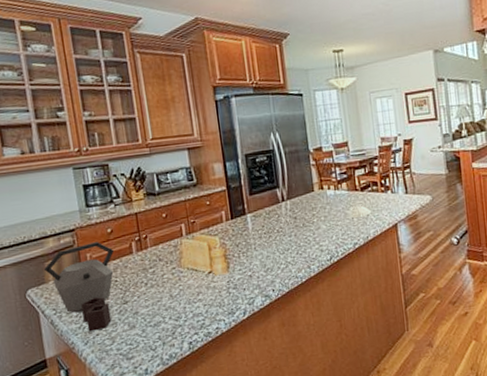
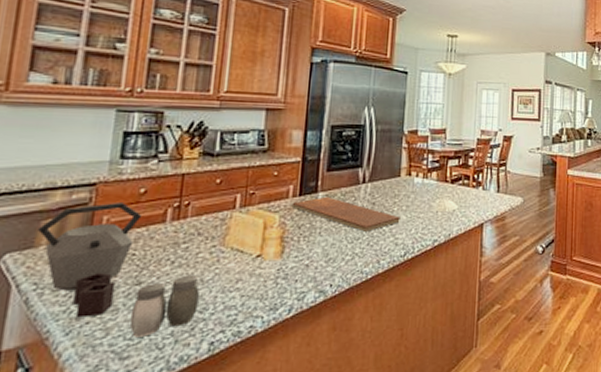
salt and pepper shaker: none [125,292,174,343] -> present [129,274,200,337]
chopping board: none [225,216,321,243] -> present [290,196,400,232]

